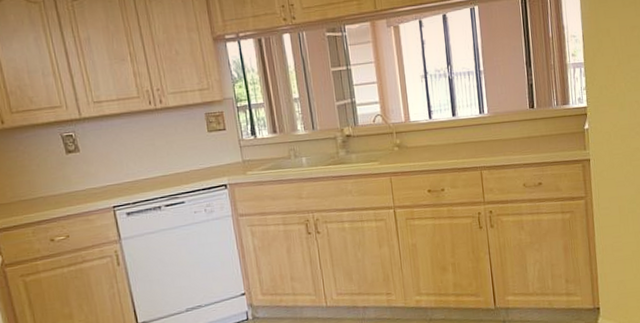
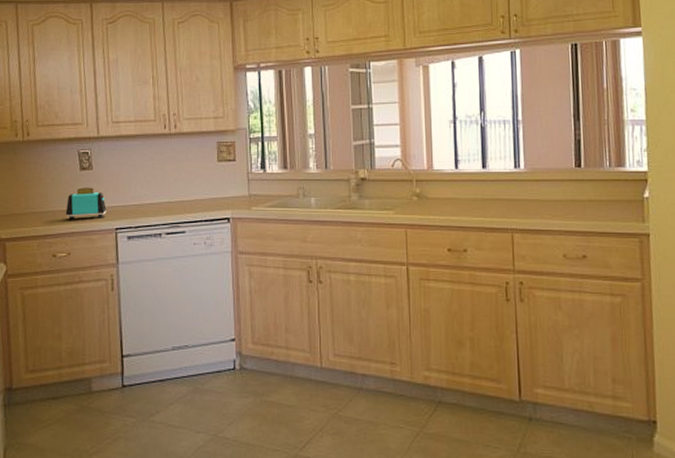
toaster: none [57,169,101,204] -> present [65,187,106,220]

